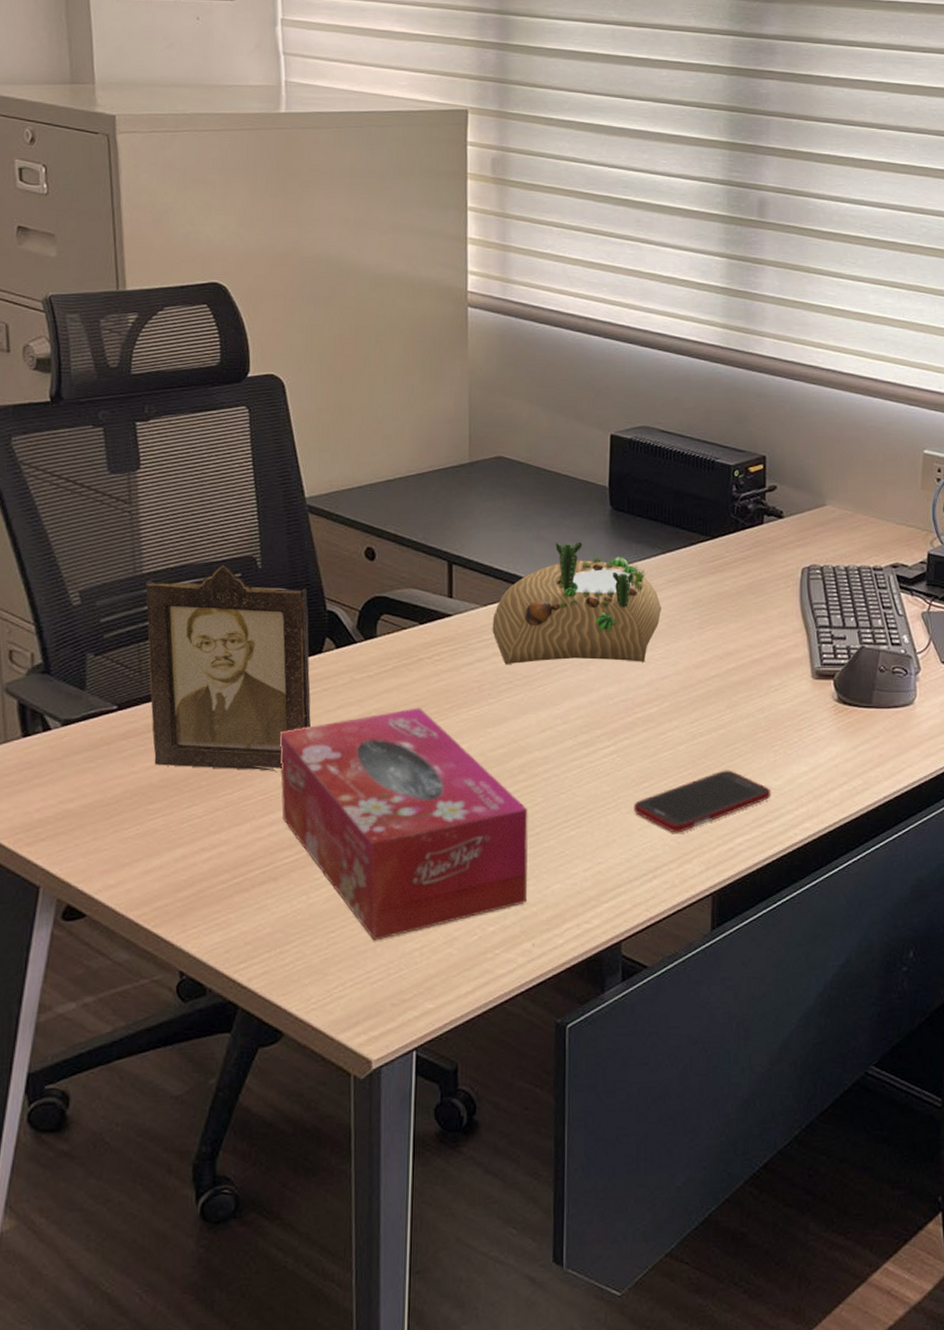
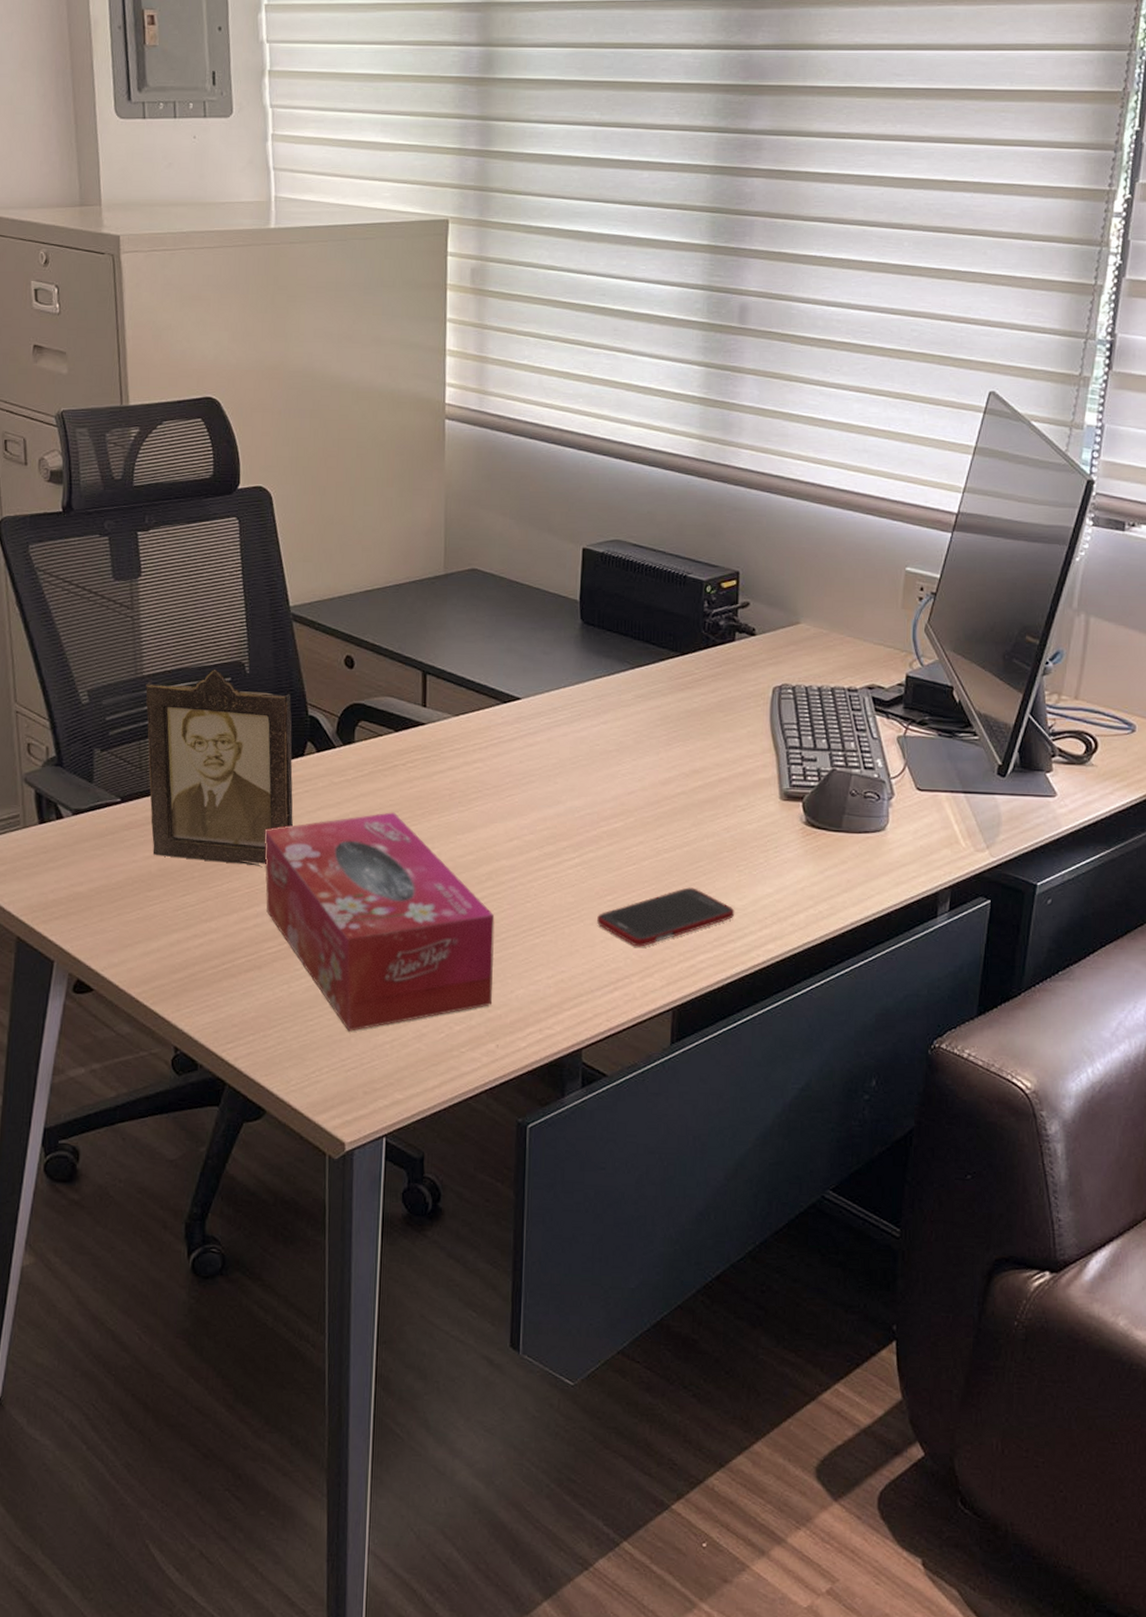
succulent planter: present [492,541,661,665] -> none [463,654,629,777]

